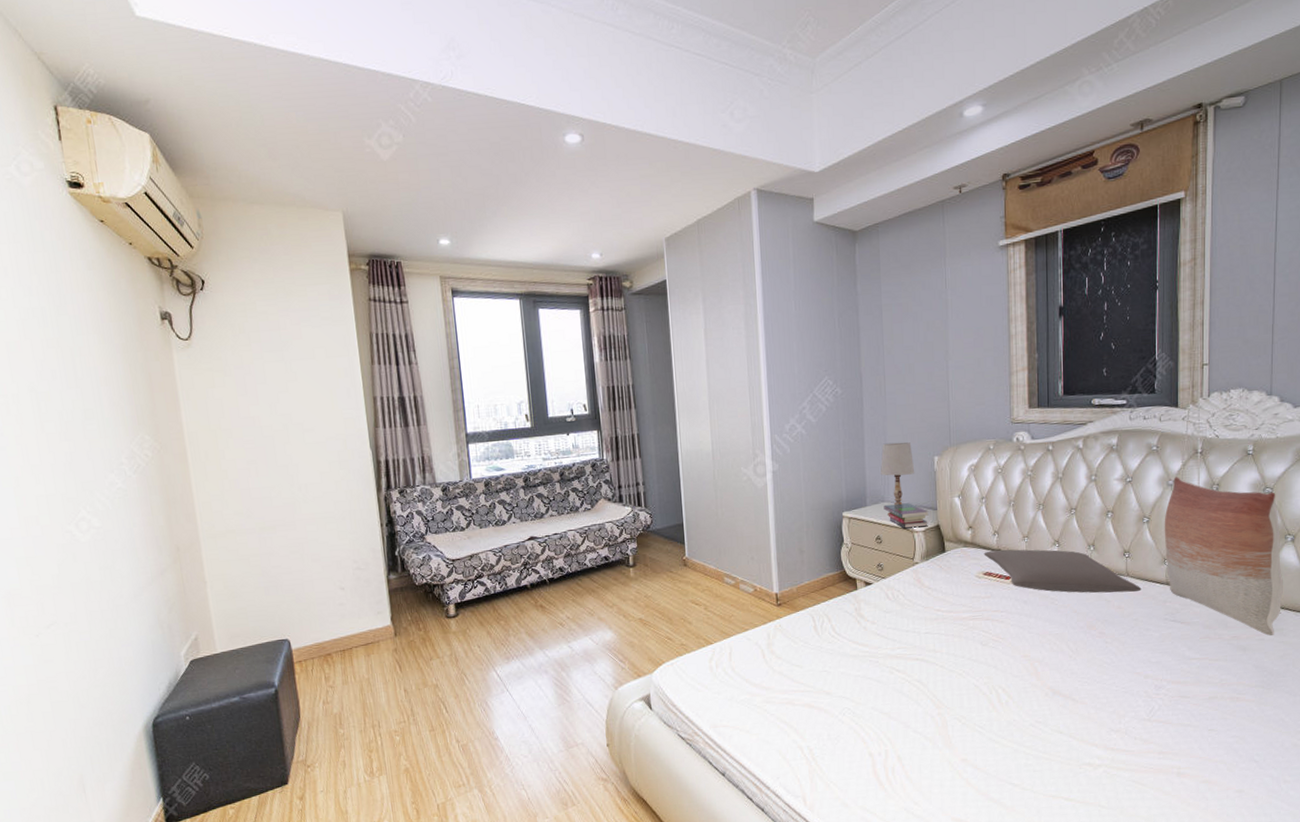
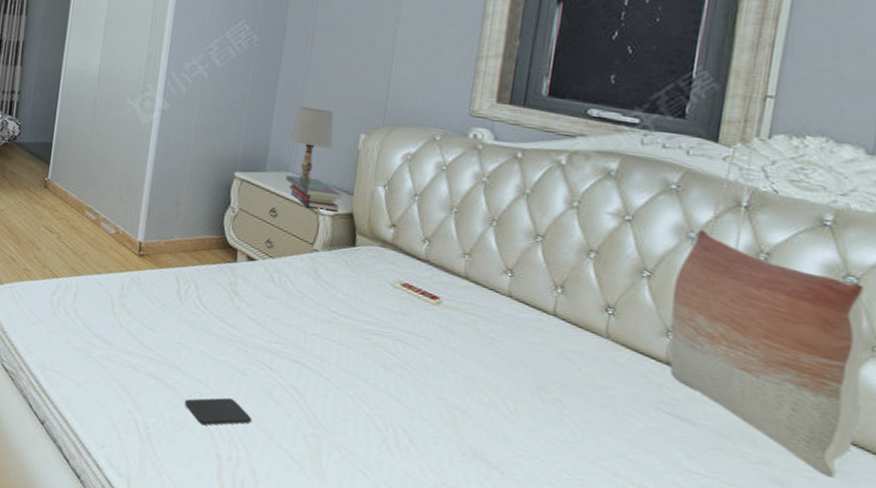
smartphone: none [836,705,891,733] -> present [184,397,251,426]
pillow: present [983,549,1142,593] -> none [406,259,626,362]

